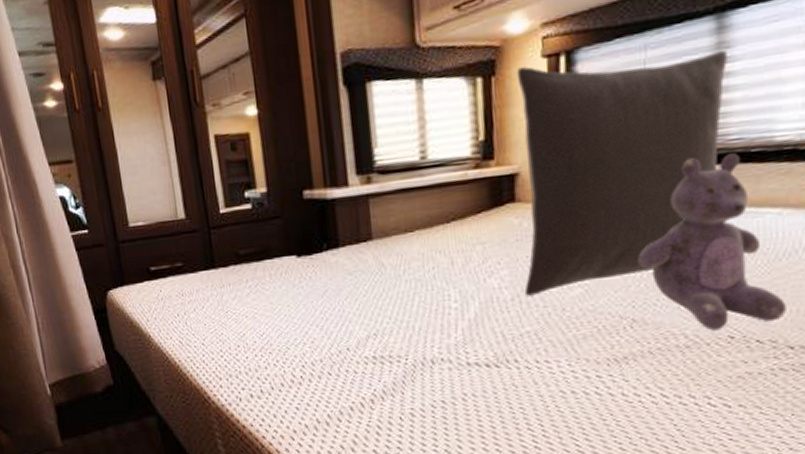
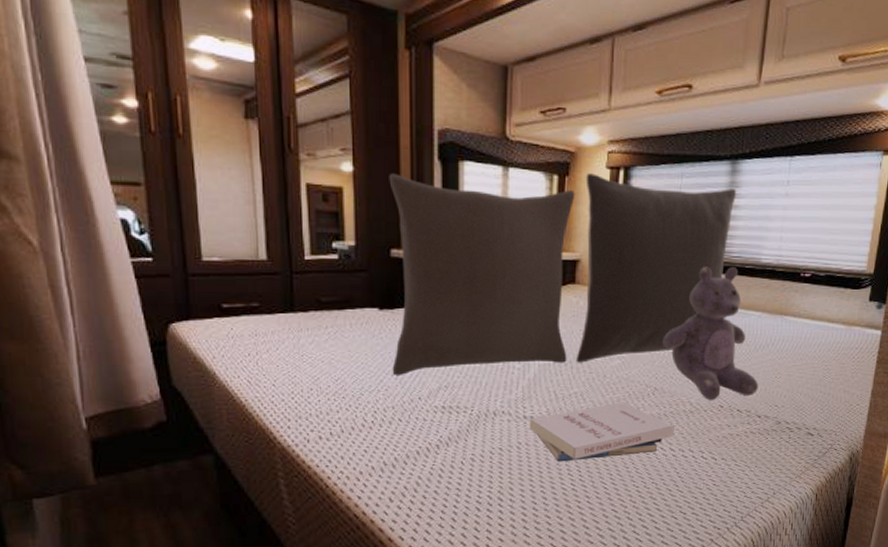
pillow: none [294,92,514,327] -> present [389,173,575,376]
books: none [474,339,665,415] -> present [529,402,674,462]

